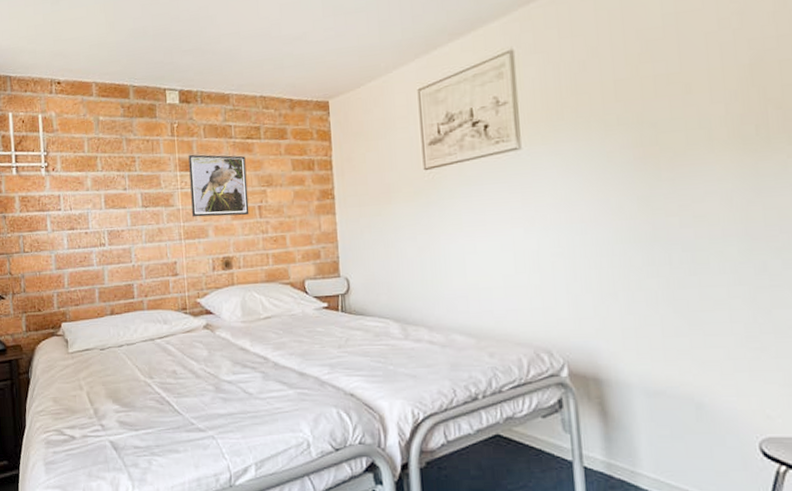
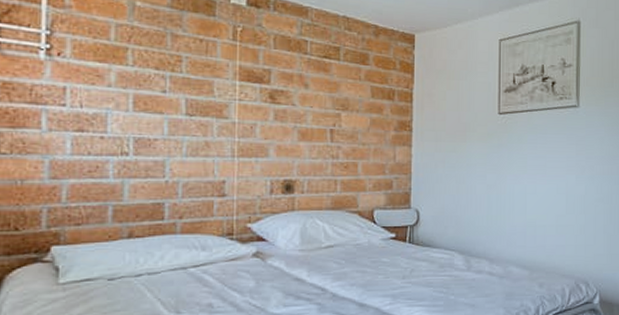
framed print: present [188,154,249,217] -> none [251,64,321,138]

